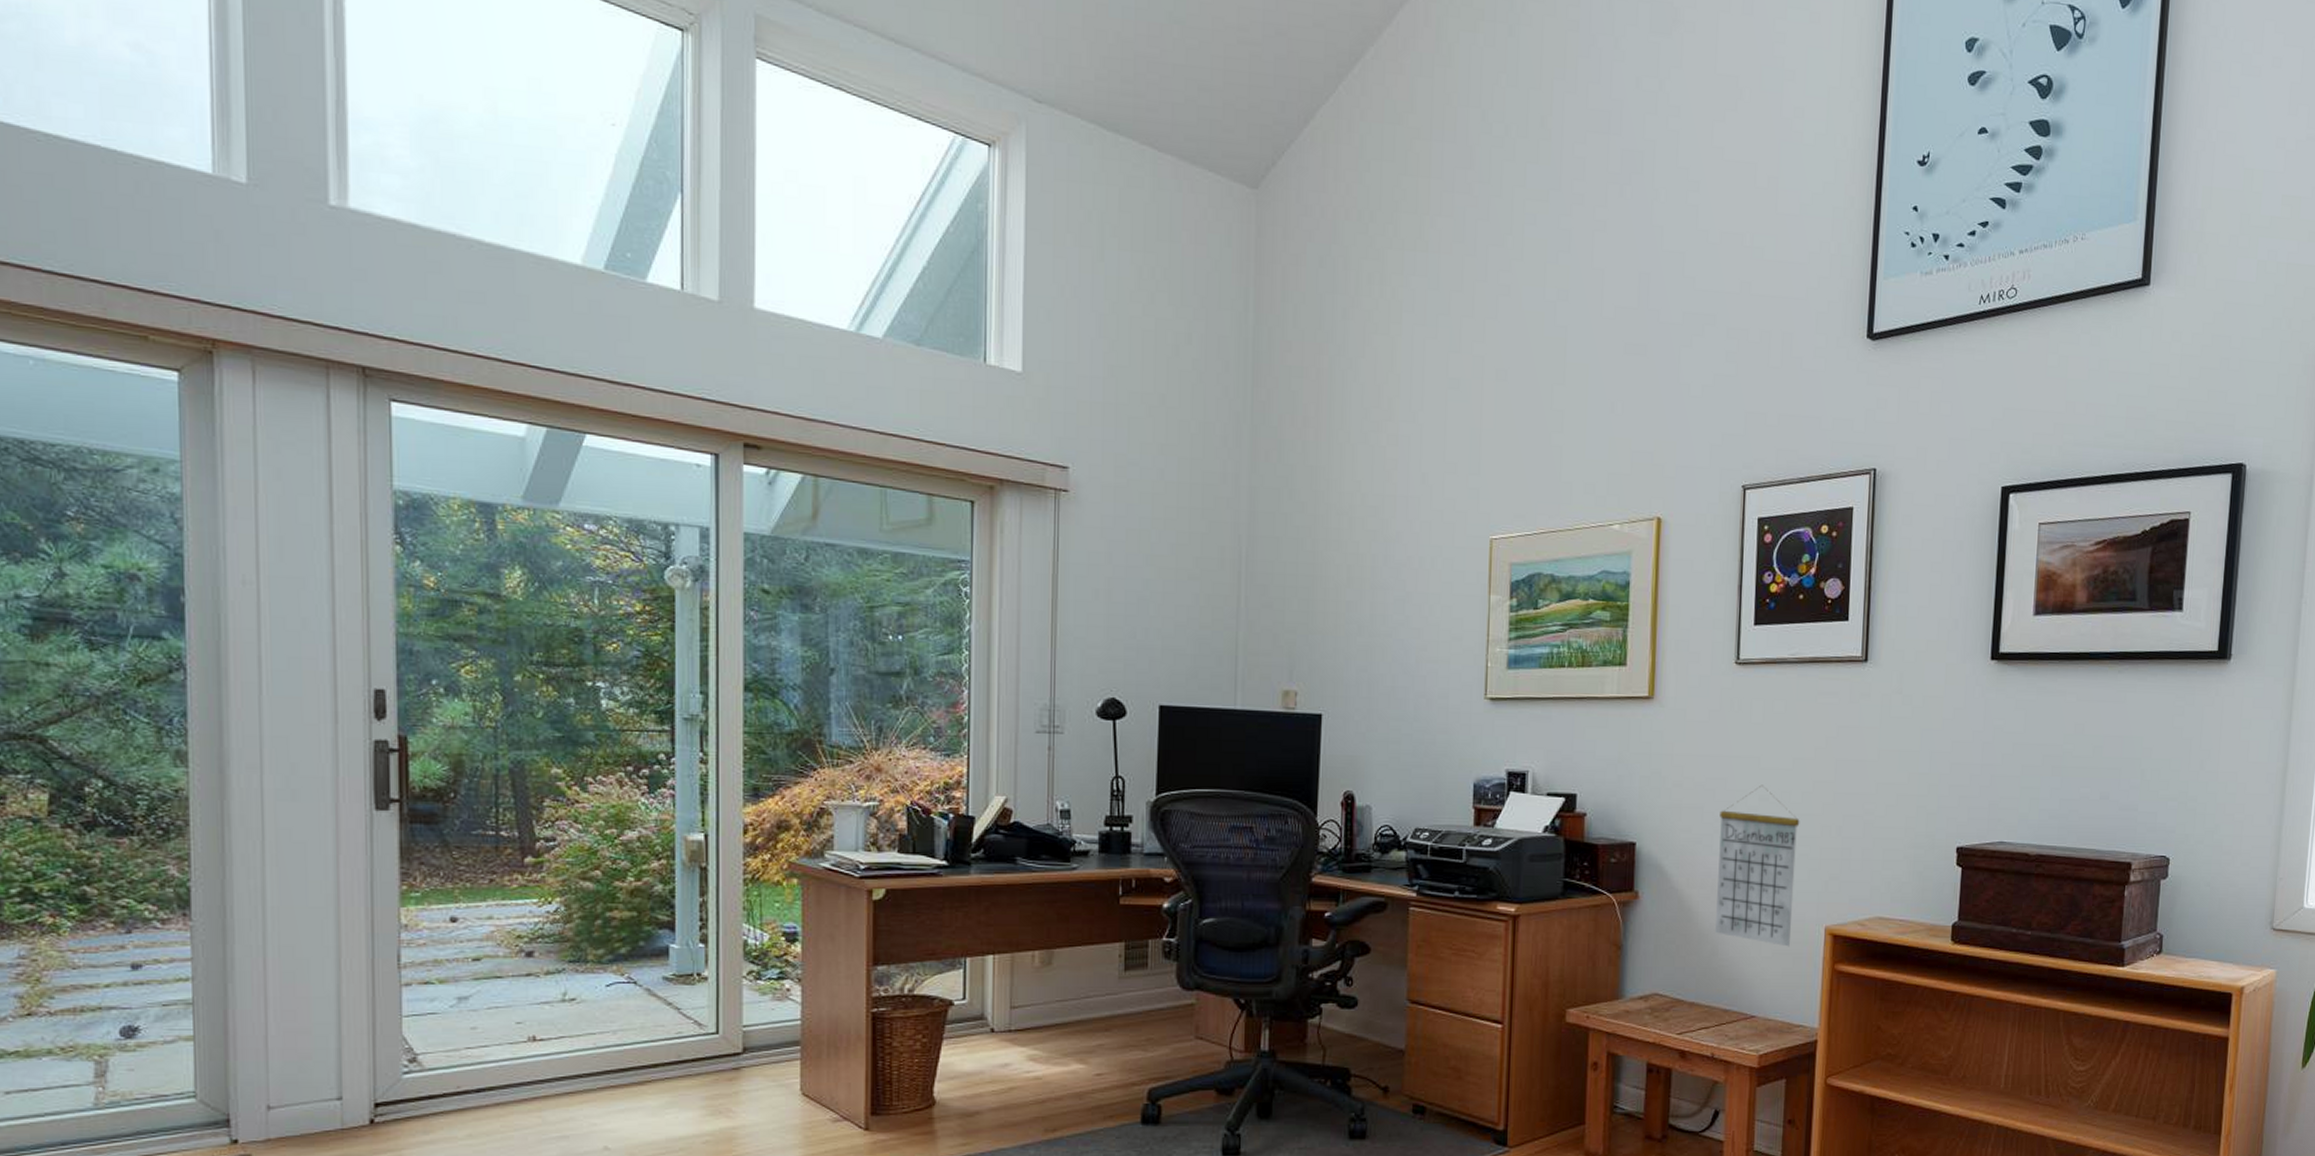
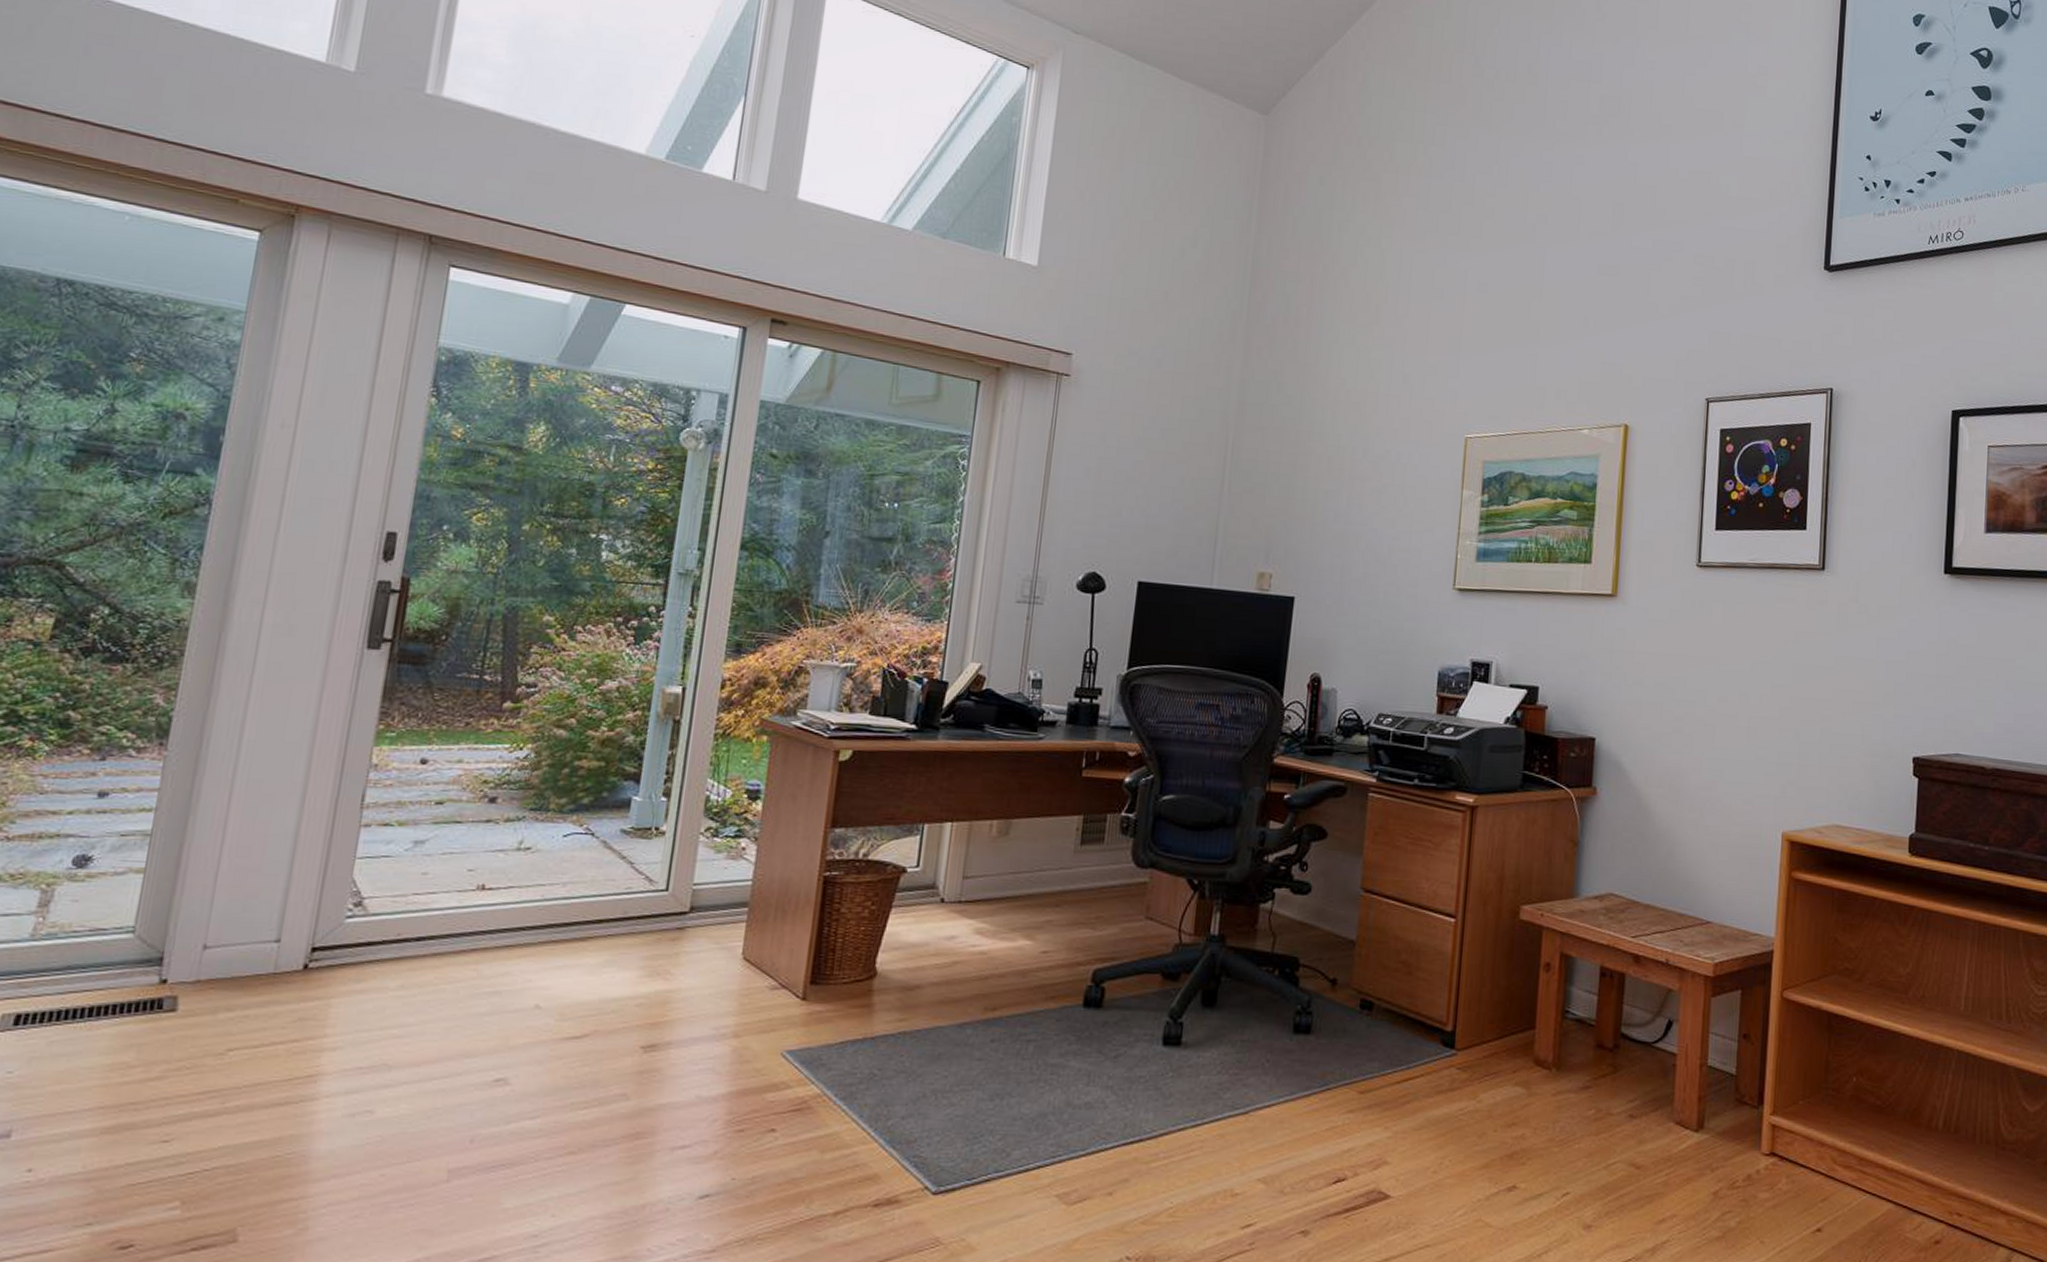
calendar: present [1715,784,1800,947] -> none [1672,686,1758,852]

